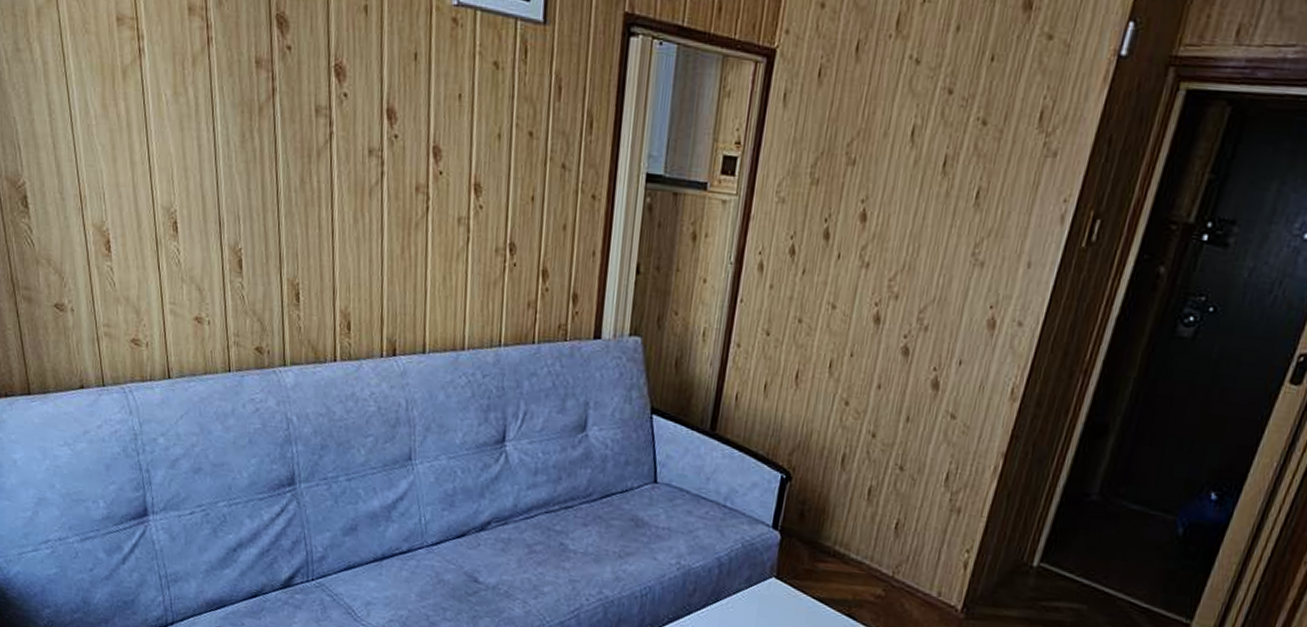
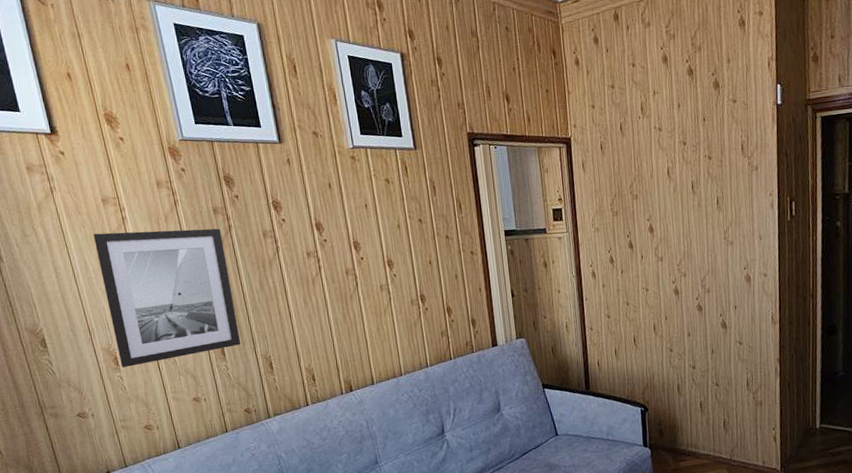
wall art: none [100,65,265,260] -> present [93,228,241,367]

